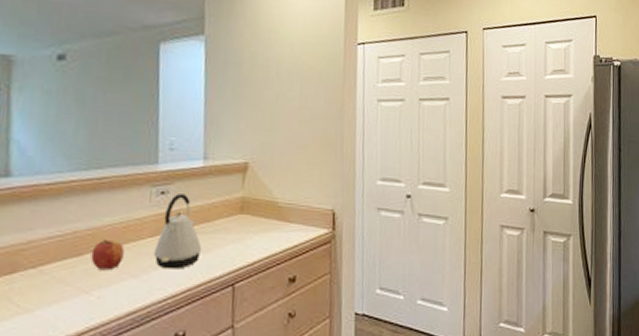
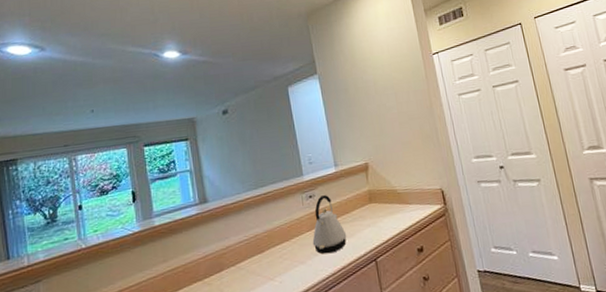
apple: present [90,239,124,271] -> none [269,237,292,262]

